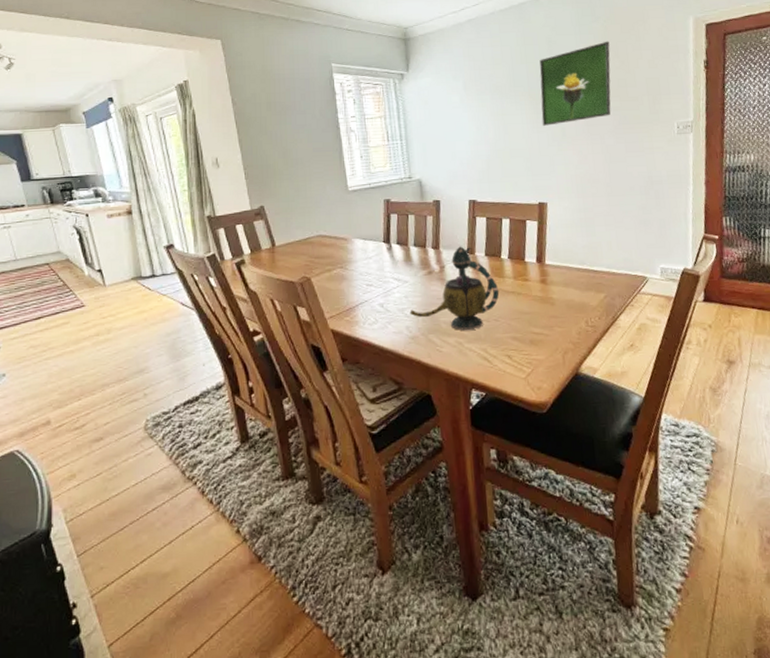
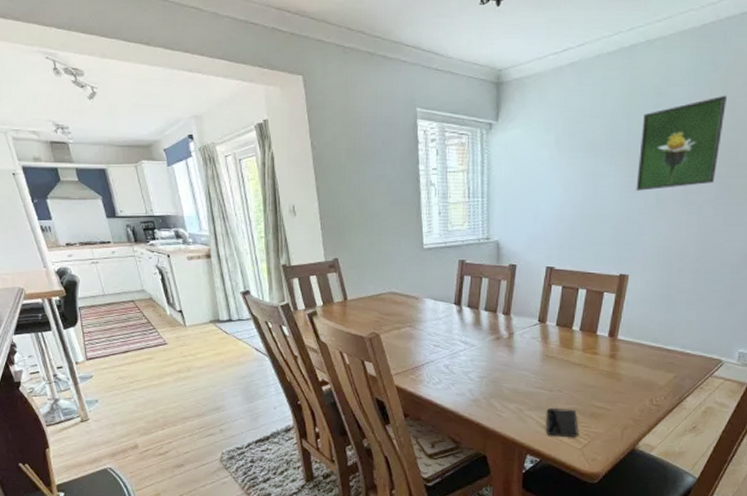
teapot: present [409,246,500,330] -> none [474,314,566,398]
smartphone: none [487,337,521,368] -> present [545,407,579,437]

